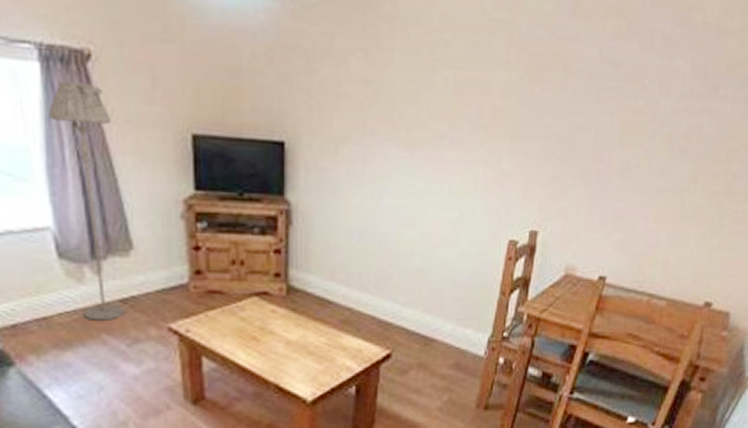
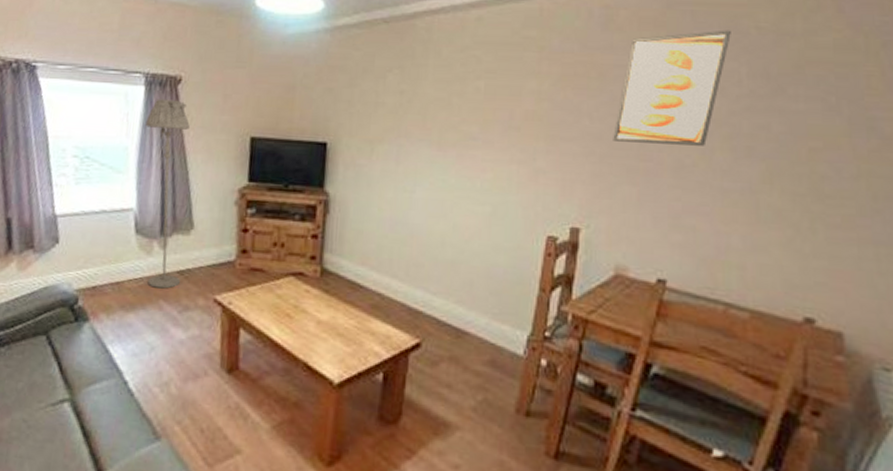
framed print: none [572,23,682,146] -> present [613,30,731,146]

